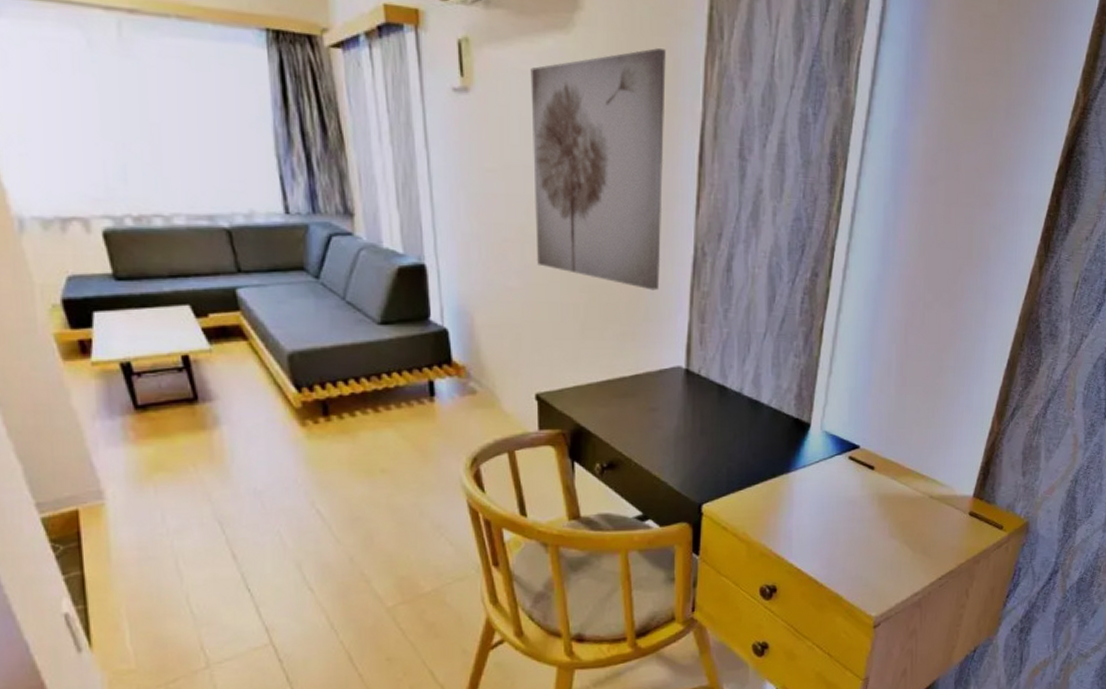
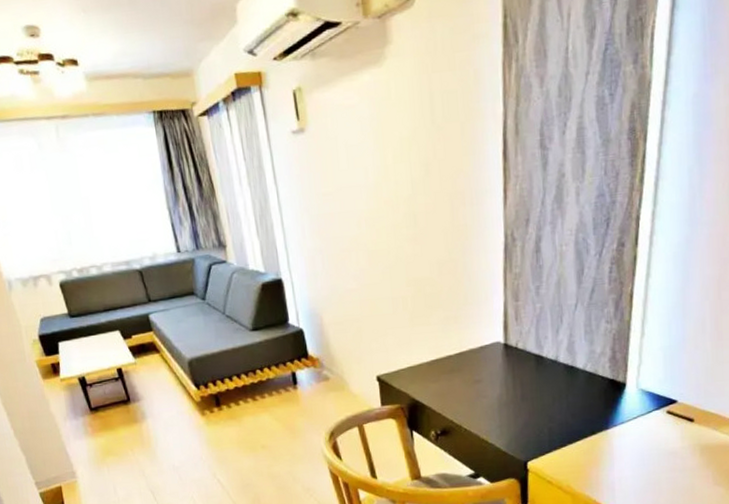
wall art: present [530,48,666,291] -> none [352,63,476,278]

